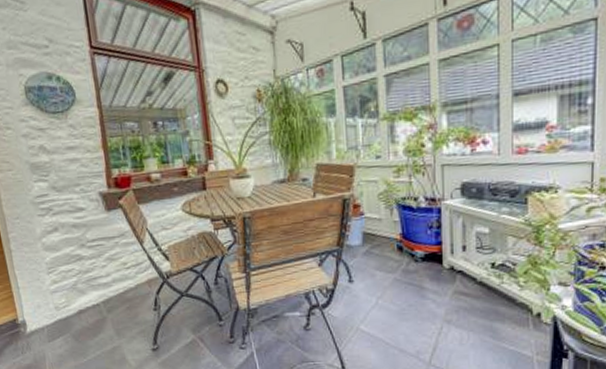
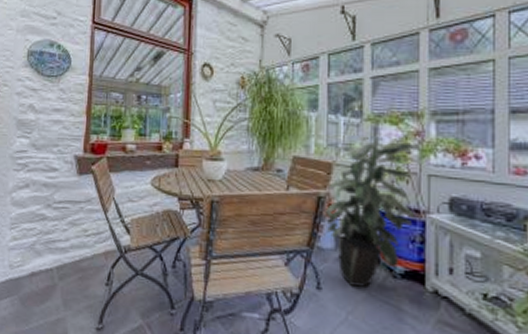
indoor plant: none [348,135,433,275] -> present [323,136,420,287]

